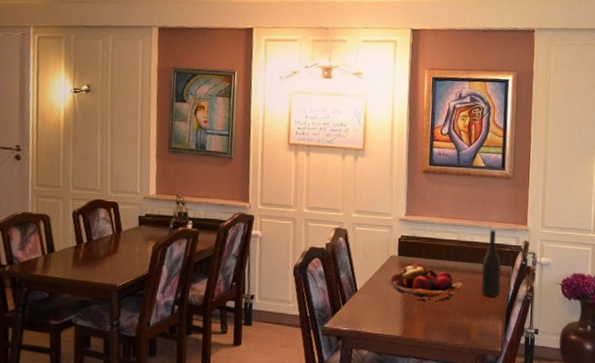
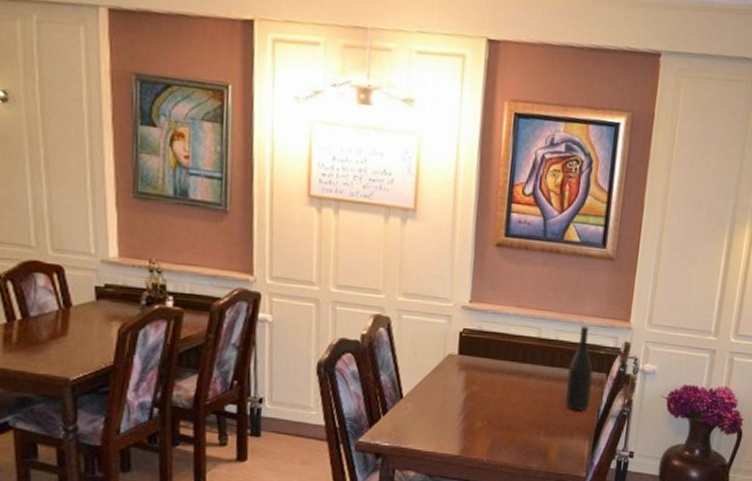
fruit basket: present [388,263,462,302] -> none [444,365,541,415]

